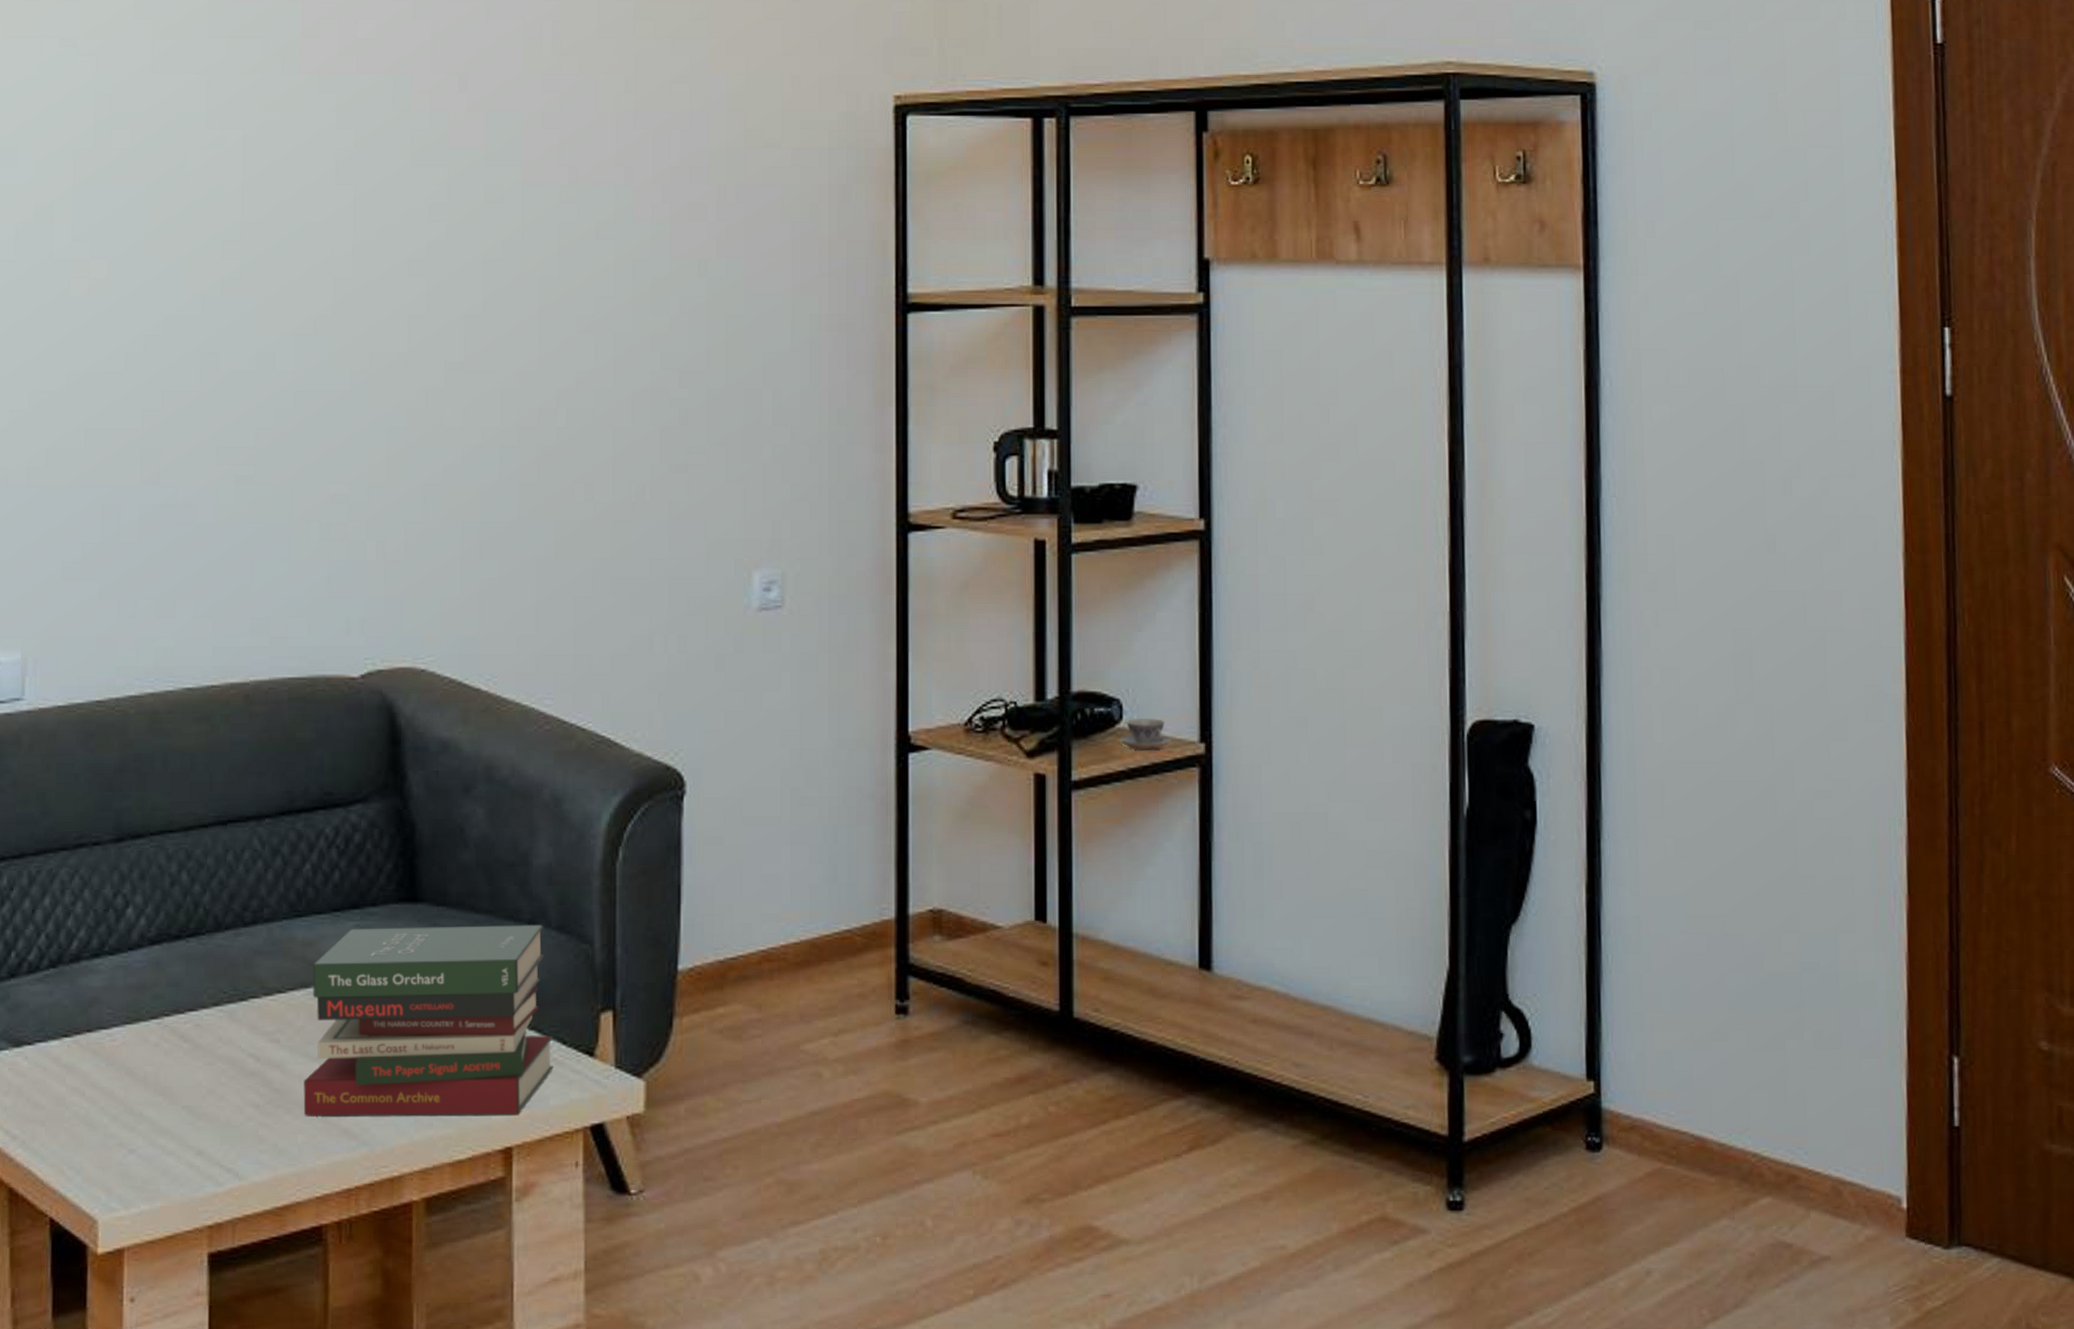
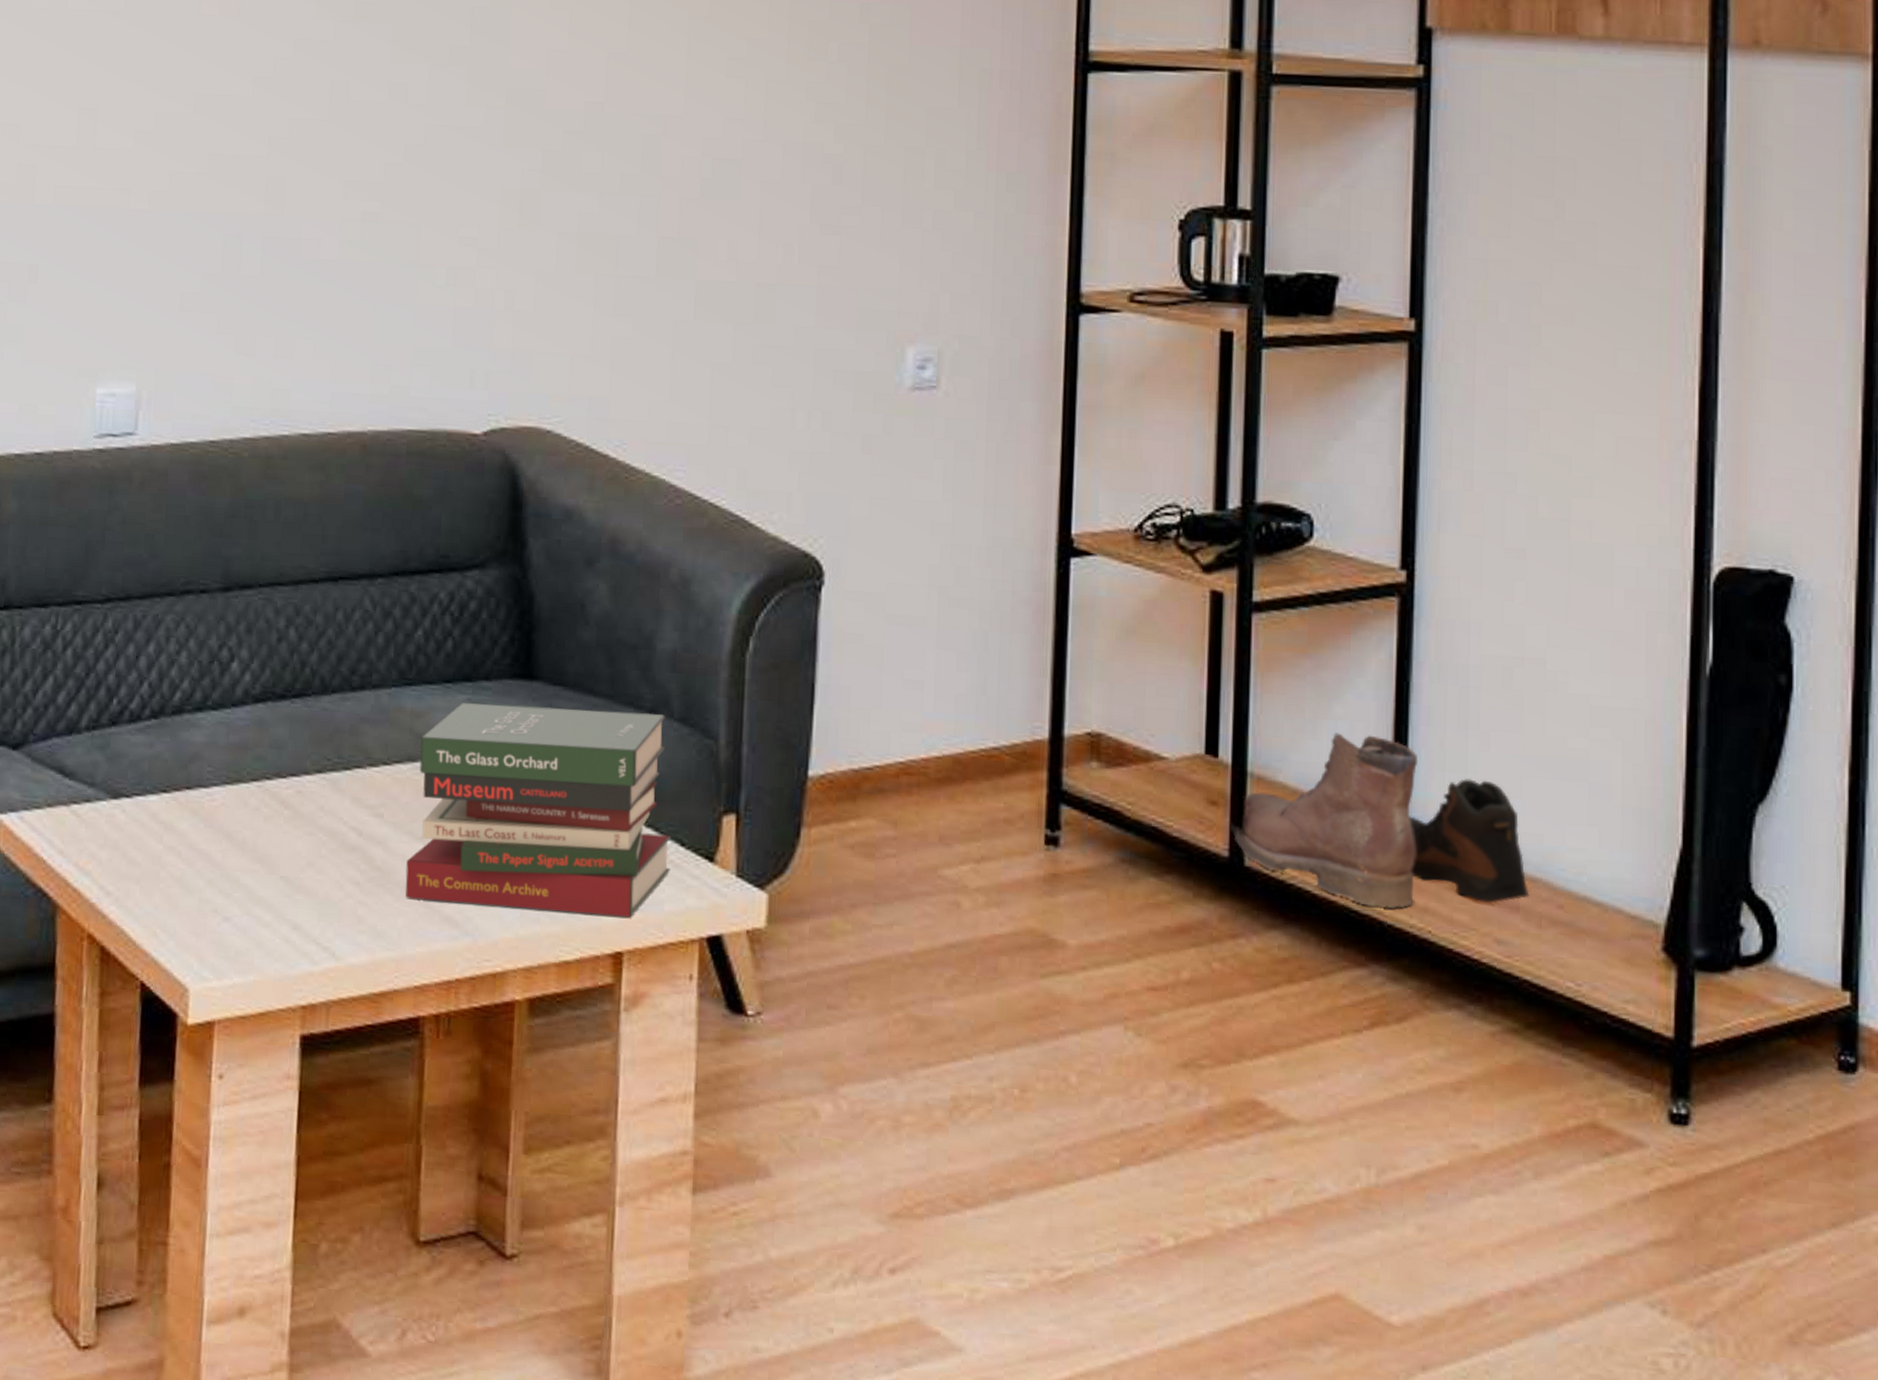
boot: none [1059,892,1223,1045] -> present [1230,732,1417,909]
teacup: present [1119,719,1172,750] -> none [1308,537,1369,574]
boot: none [1215,923,1322,1032] -> present [1409,779,1530,904]

